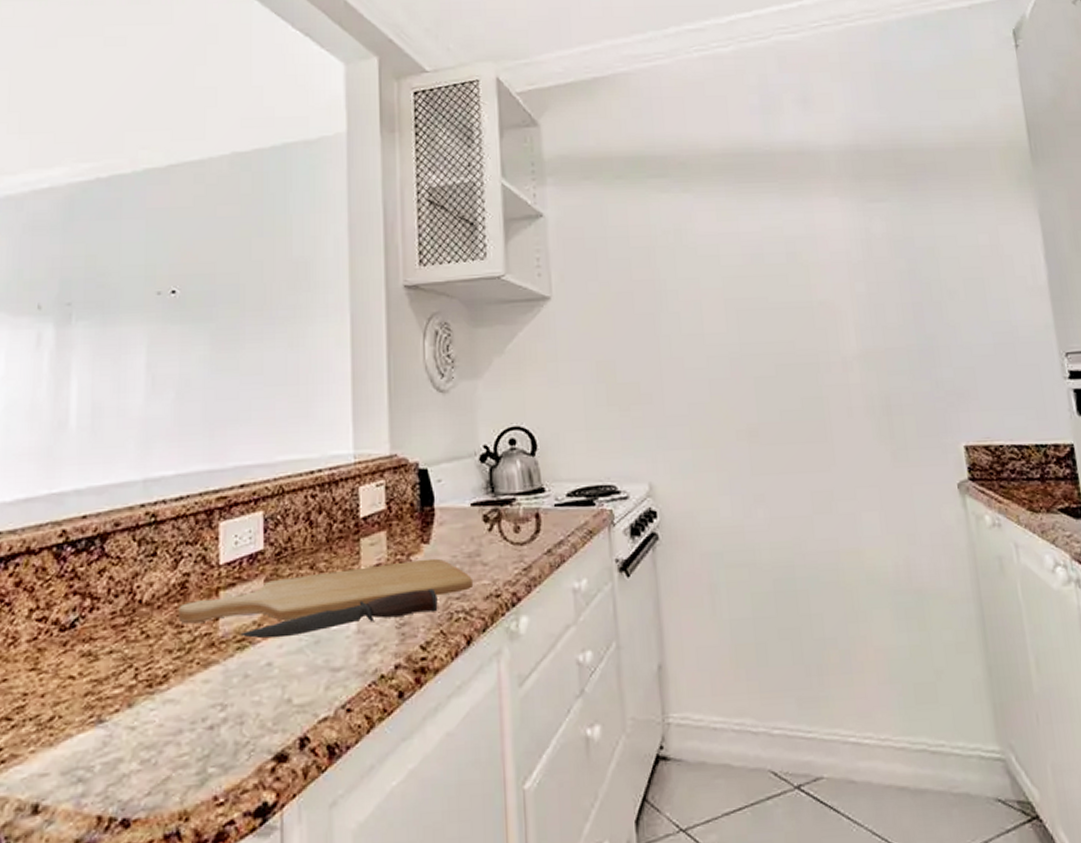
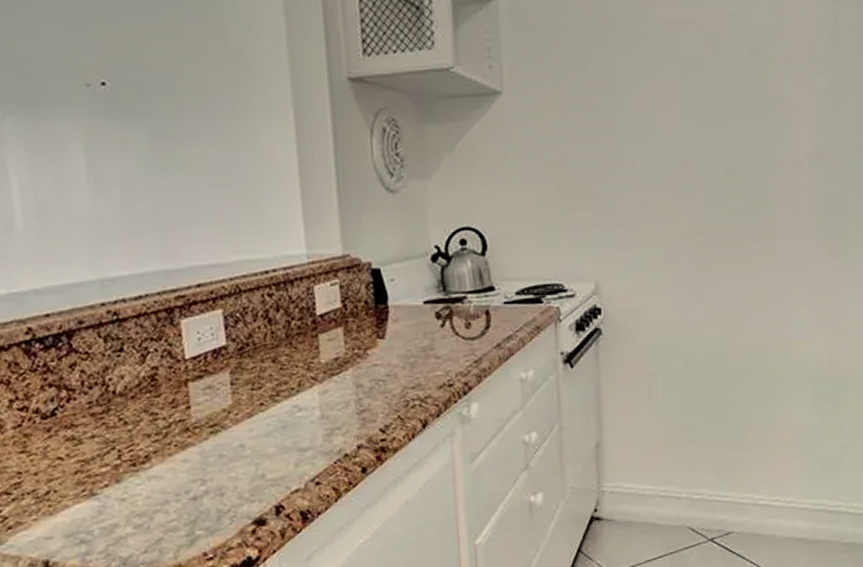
chopping board: present [178,558,472,624] -> none [151,352,427,412]
knife: present [240,588,438,639] -> none [212,379,395,424]

